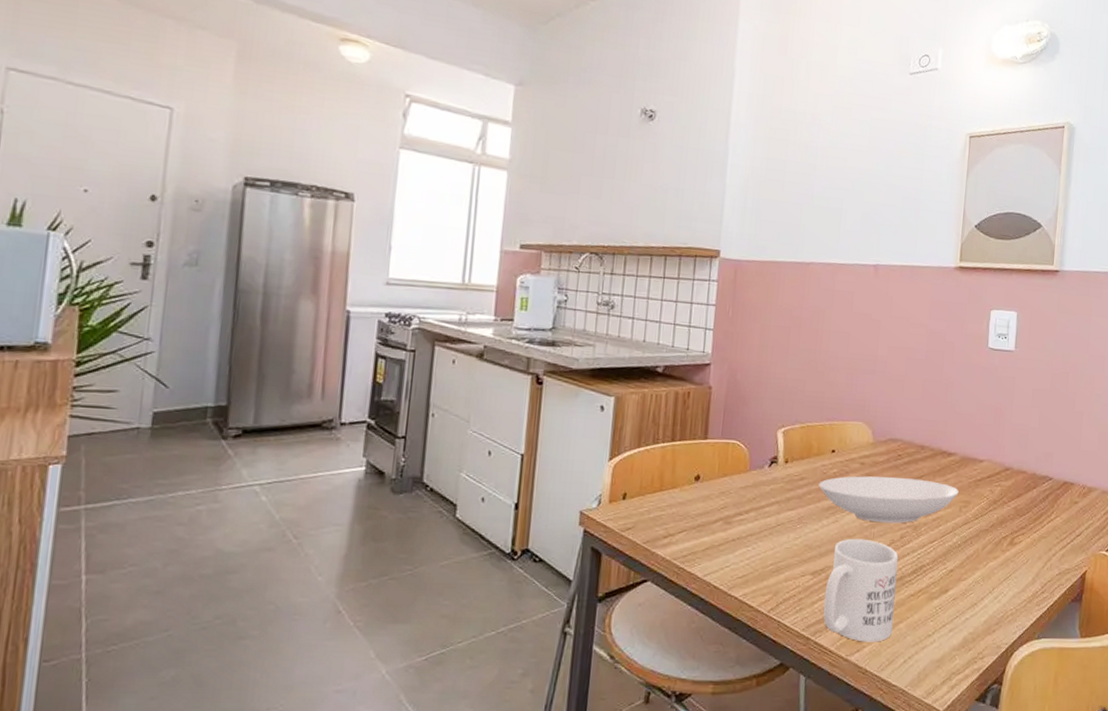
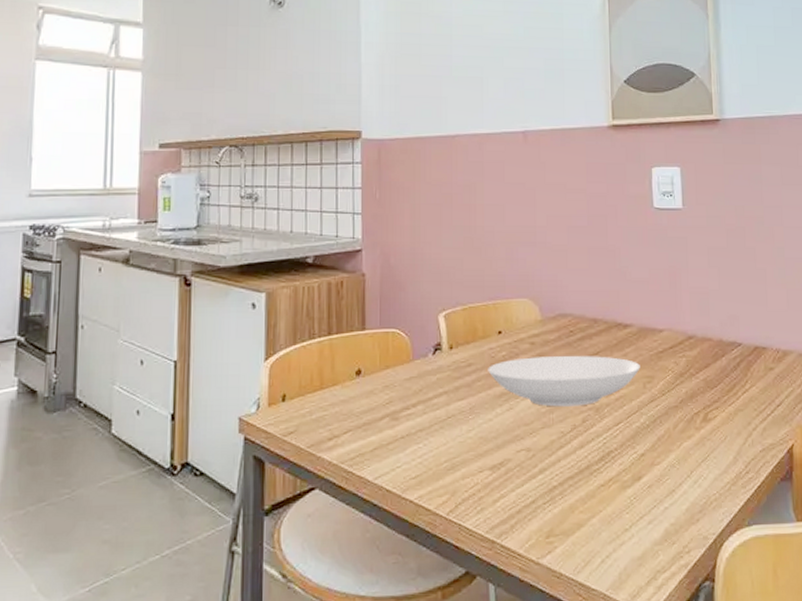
mug: present [823,538,899,642] -> none [506,426,586,542]

